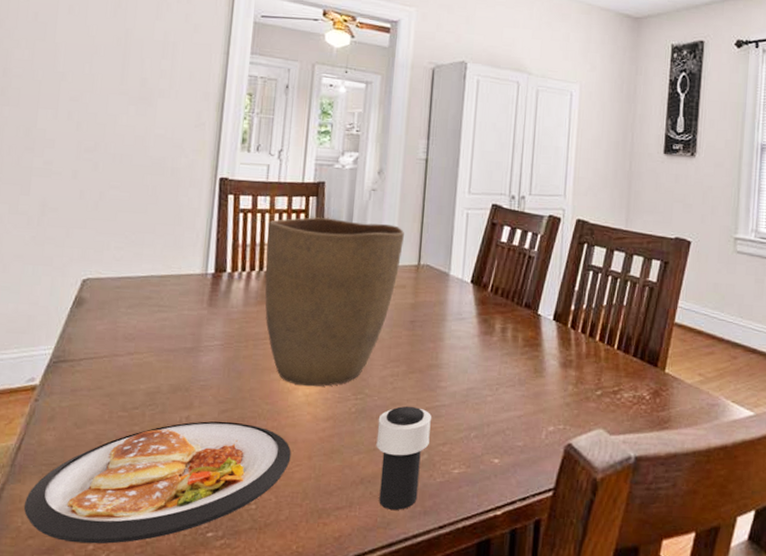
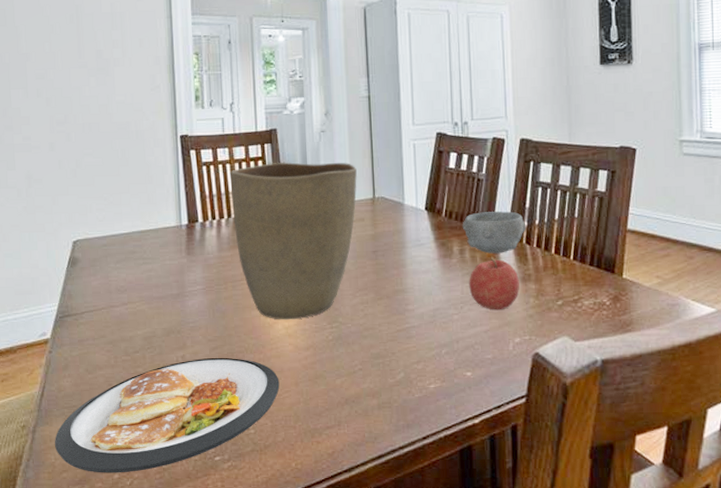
cup: present [376,406,431,510] -> none [354,331,404,425]
bowl: none [507,290,573,336] -> present [462,211,527,254]
fruit: none [507,339,560,396] -> present [469,257,519,310]

